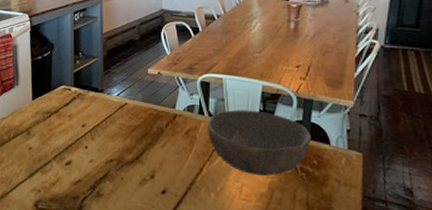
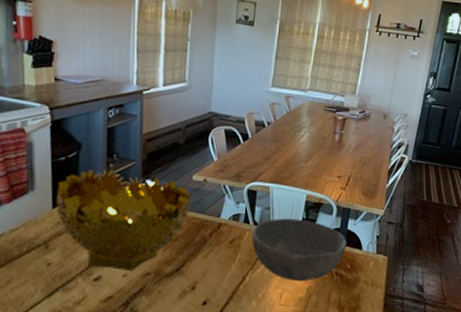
decorative bowl: none [35,65,147,158] -> present [55,168,191,272]

